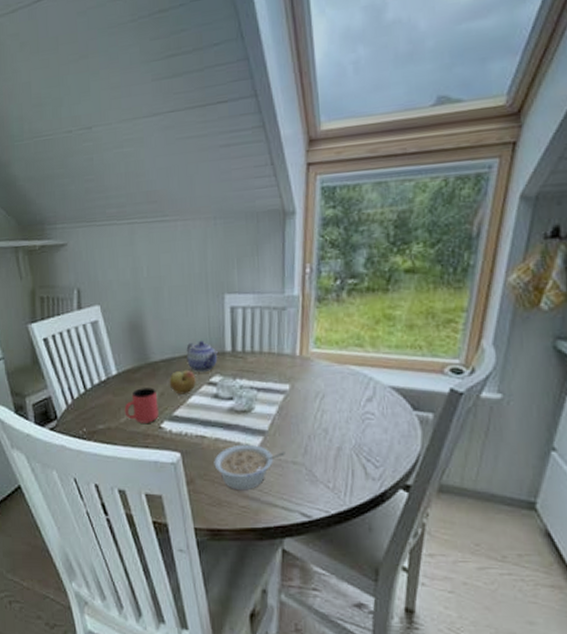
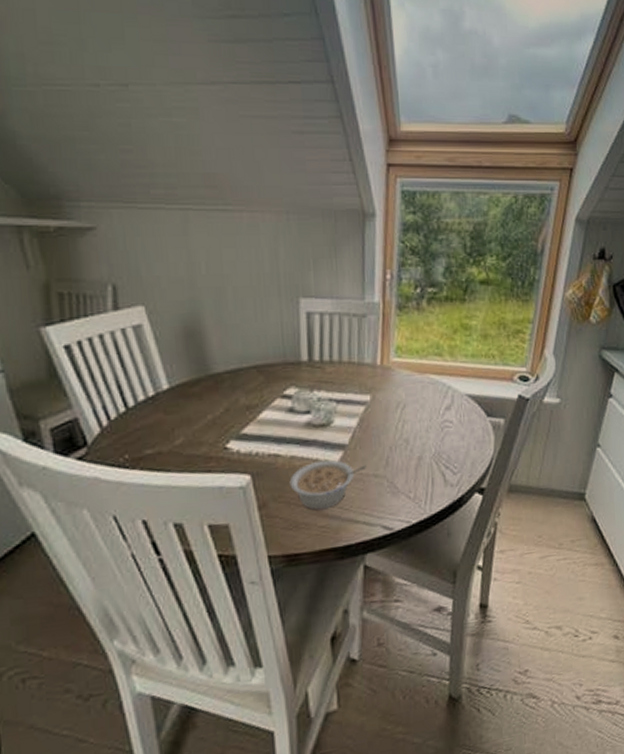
cup: present [124,388,159,423] -> none [179,403,224,445]
fruit: present [169,371,196,395] -> none [235,383,268,410]
teapot: present [186,341,218,373] -> none [255,349,293,385]

